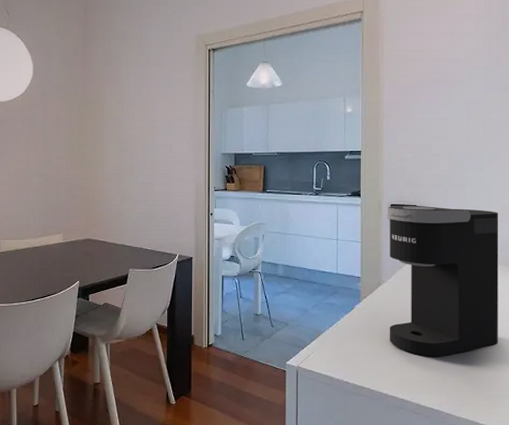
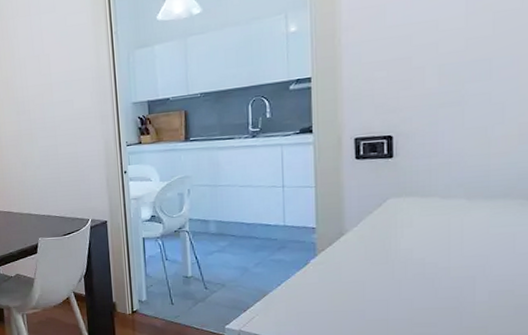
coffee maker: present [387,205,499,357] -> none [349,131,516,315]

